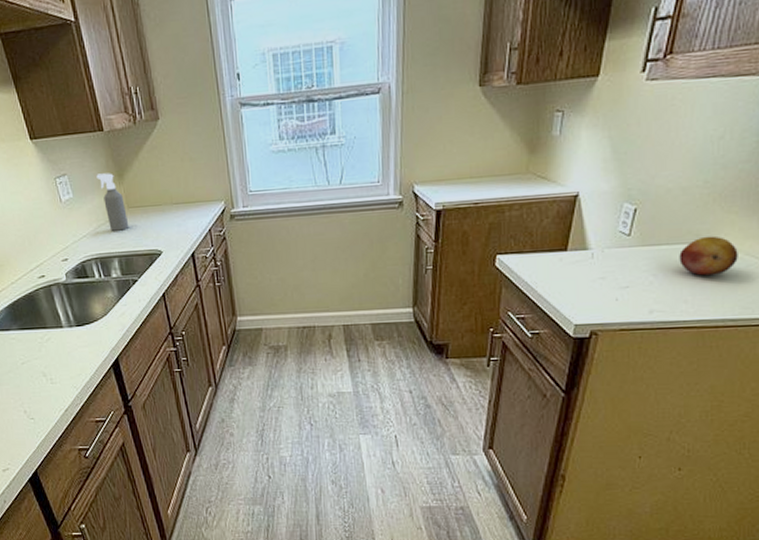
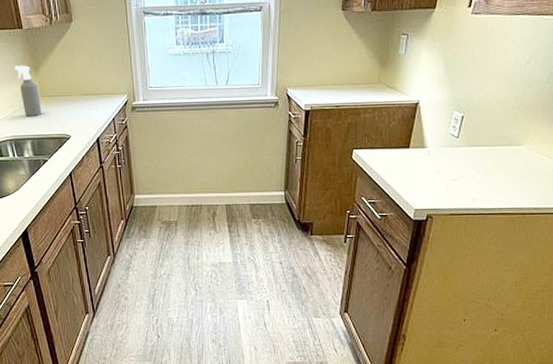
fruit: present [679,235,738,276] -> none [496,140,540,172]

